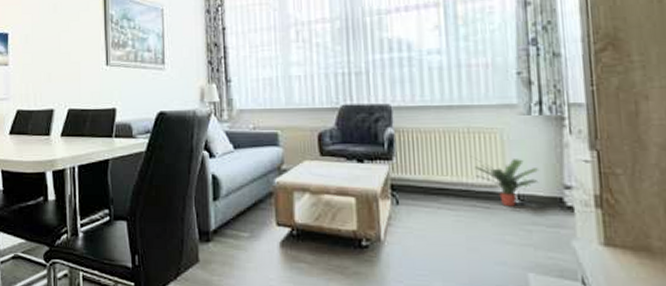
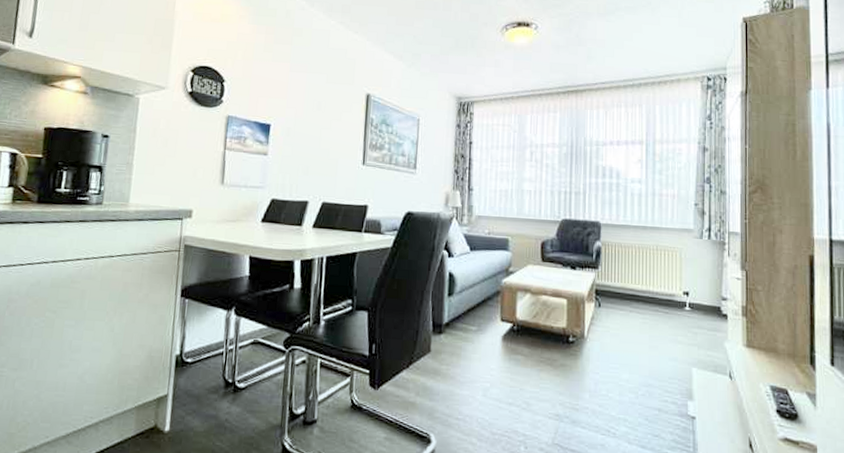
potted plant: present [475,159,540,207] -> none [660,272,706,313]

